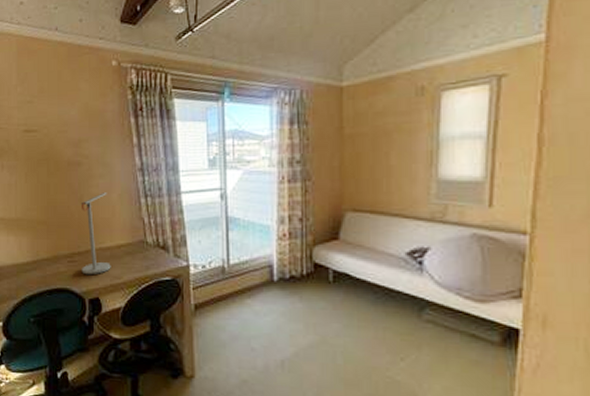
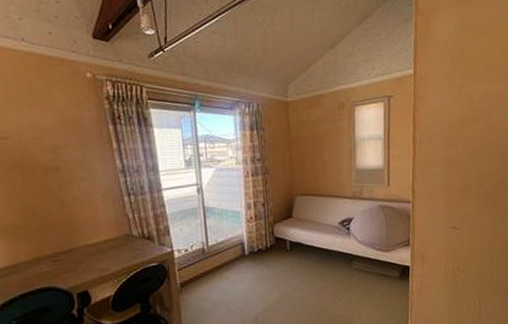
desk lamp: present [80,192,111,275] -> none [62,194,98,272]

